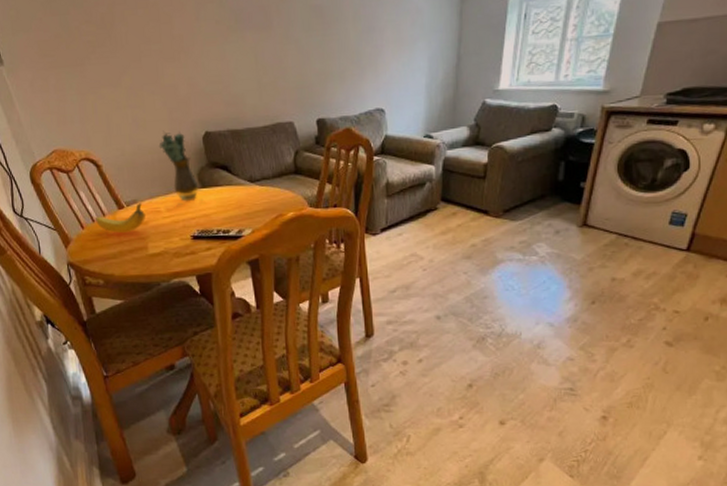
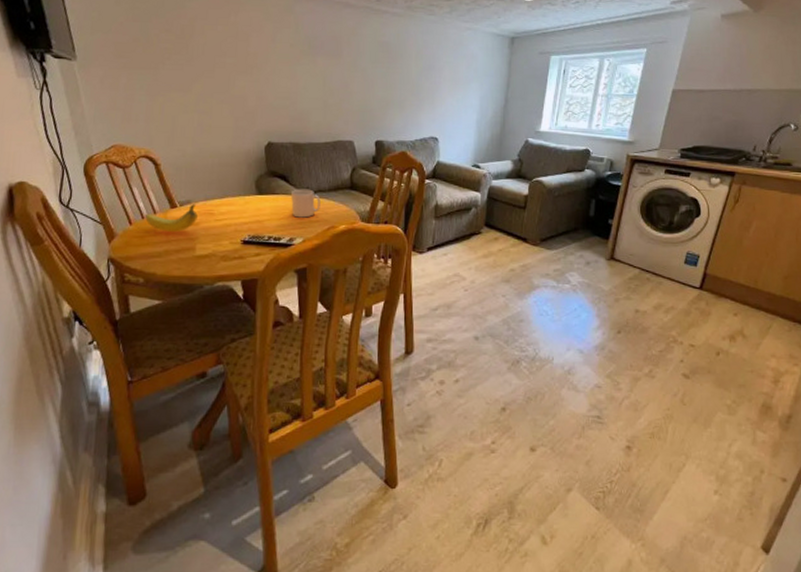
vase: present [159,130,199,202] -> none [220,137,256,207]
mug: none [235,177,266,208] -> present [291,189,321,218]

